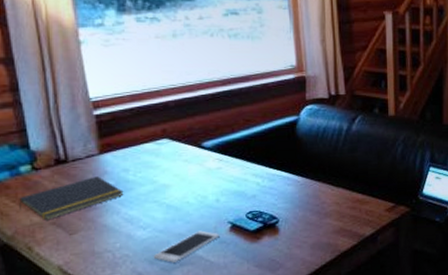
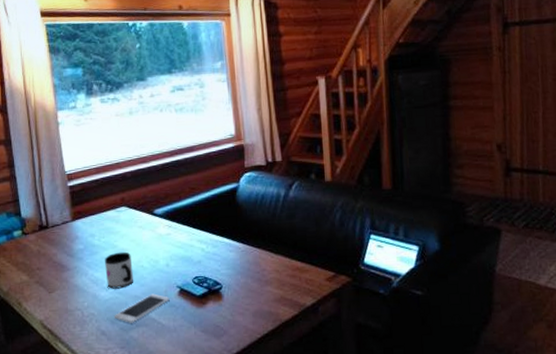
notepad: present [19,176,124,221] -> none [13,241,91,279]
mug: none [140,187,178,228] -> present [104,251,134,289]

